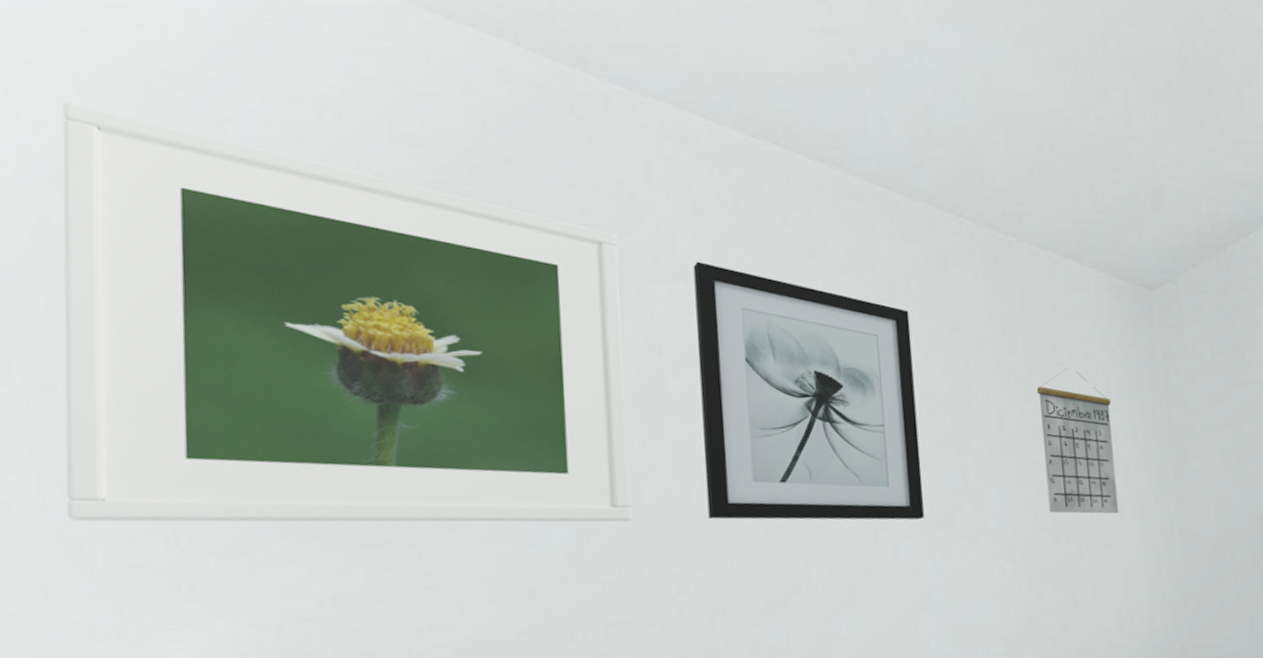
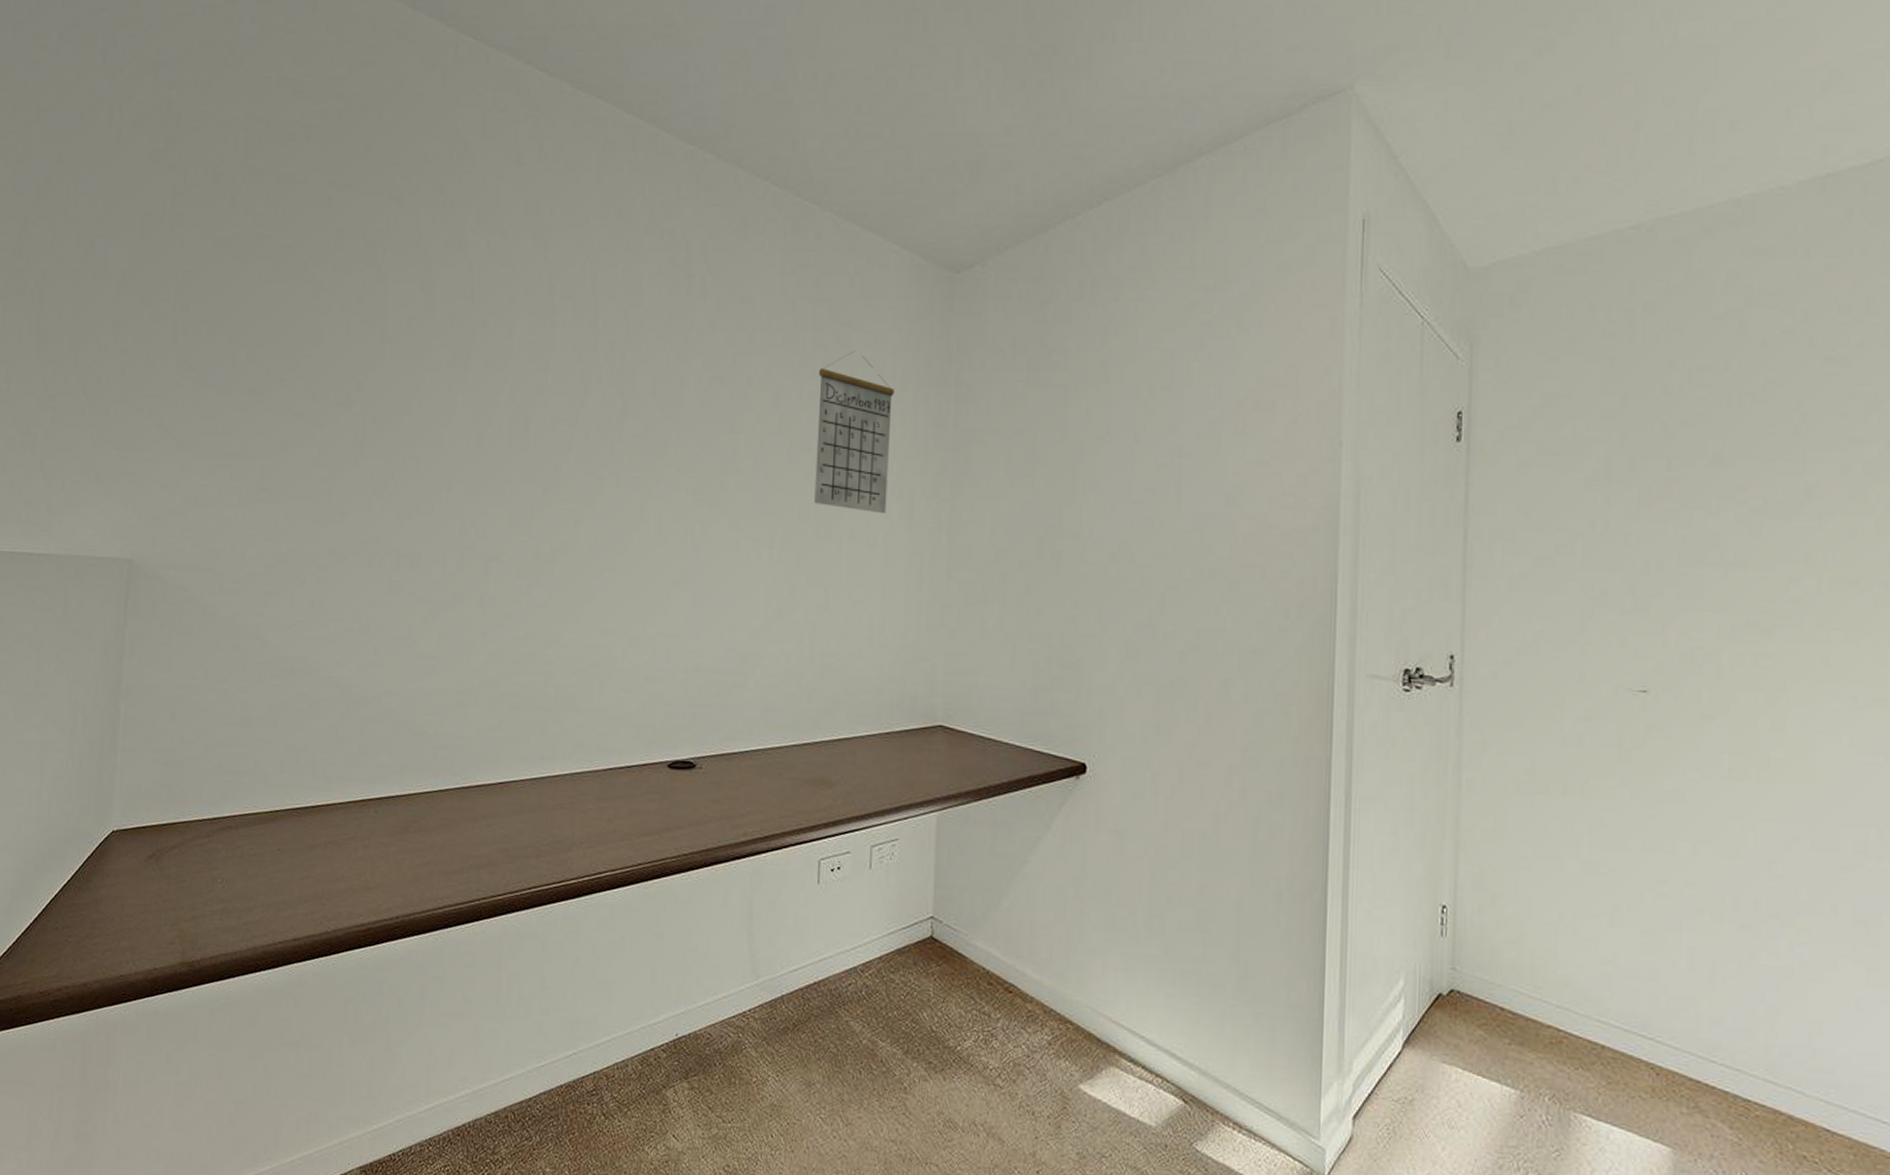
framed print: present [63,102,633,522] -> none [22,46,449,461]
wall art: present [693,261,925,520] -> none [495,213,703,494]

